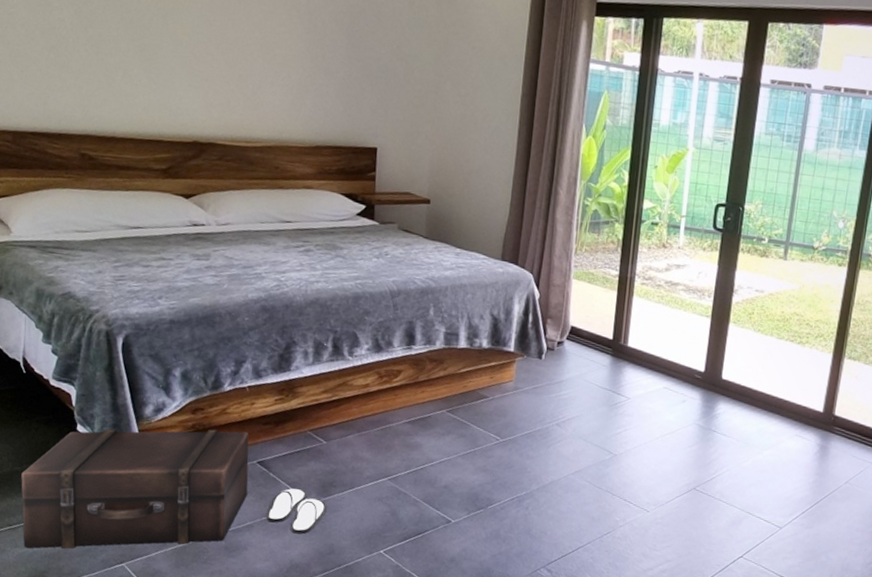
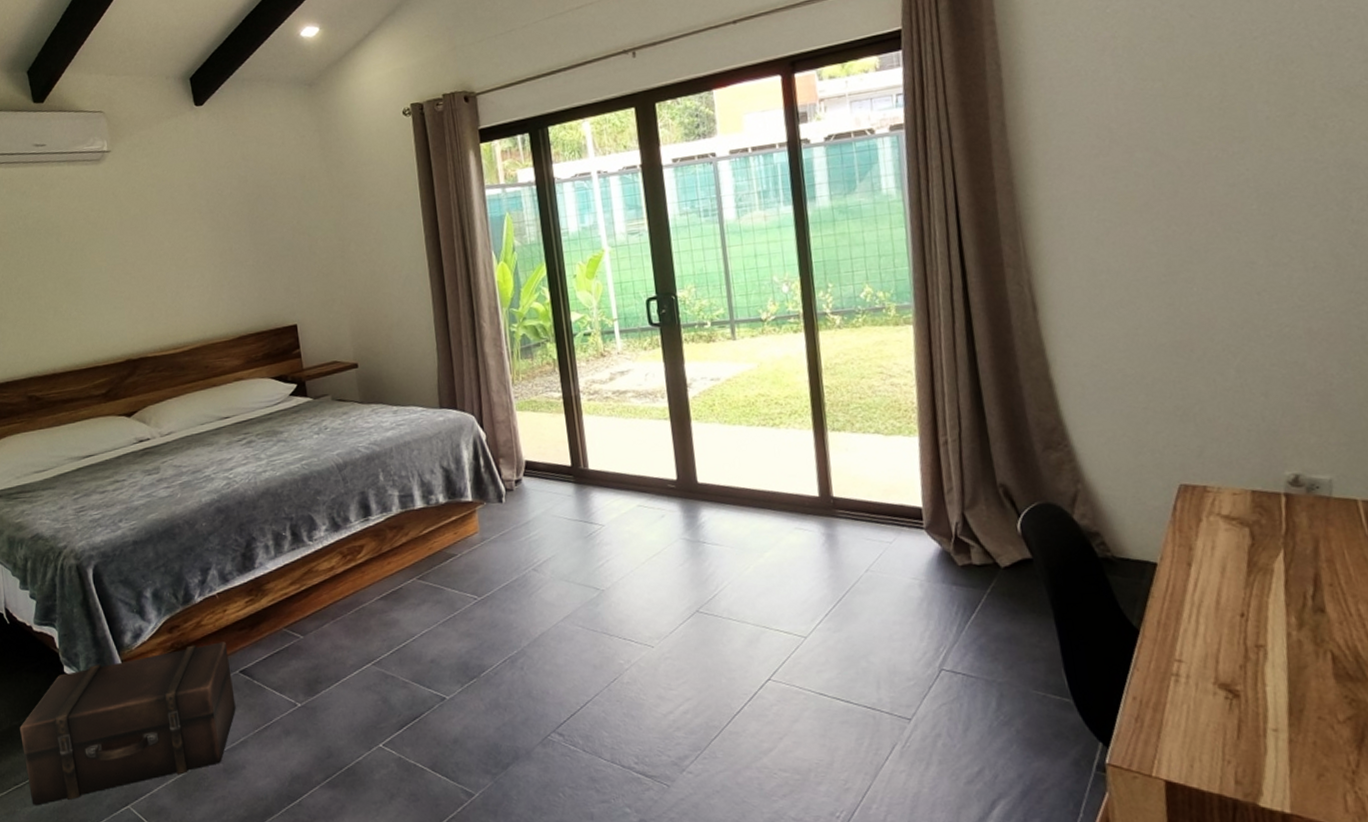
slippers: present [266,488,327,534] -> none [258,691,317,742]

